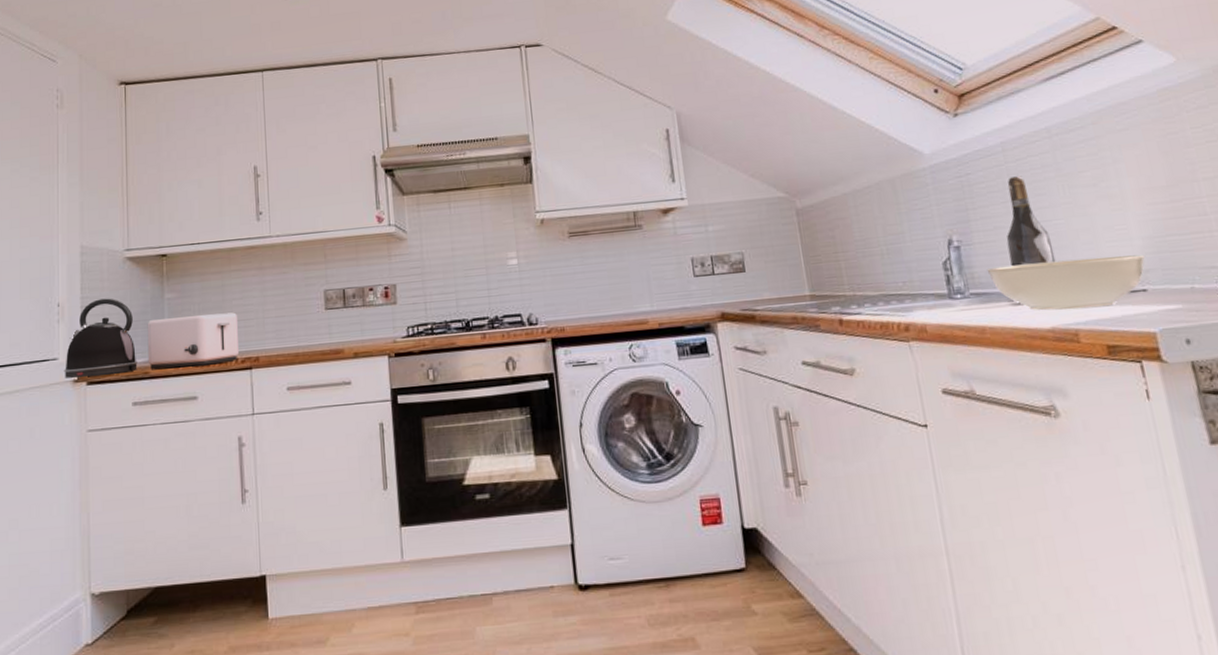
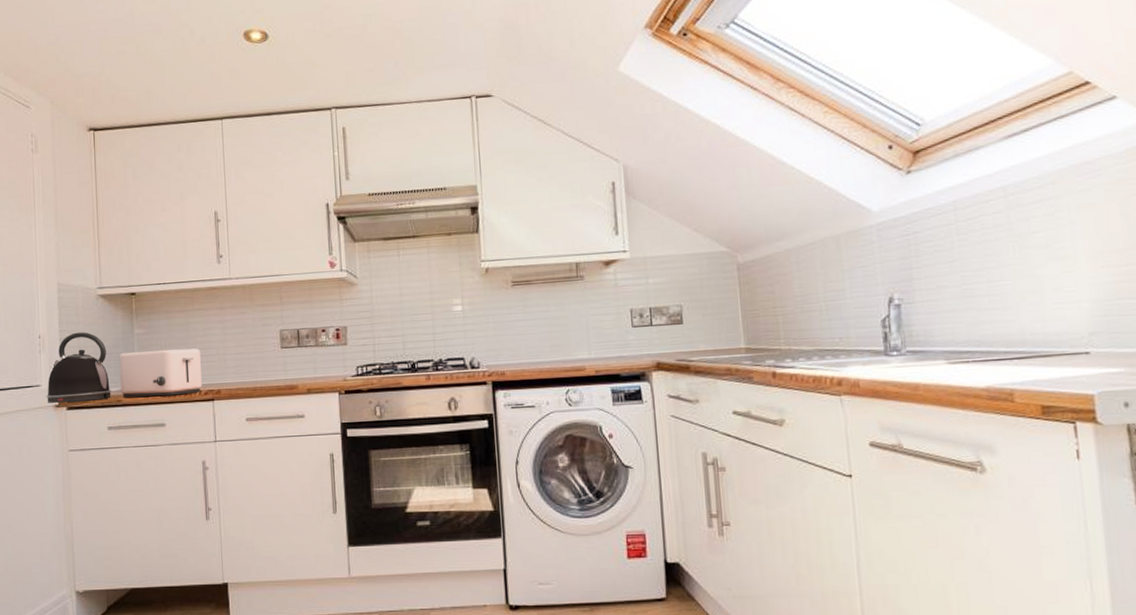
bowl: present [986,254,1146,311] -> none [926,317,1093,370]
wine bottle: present [1006,176,1056,267] -> none [949,235,998,326]

